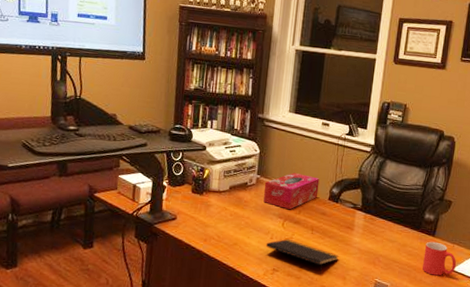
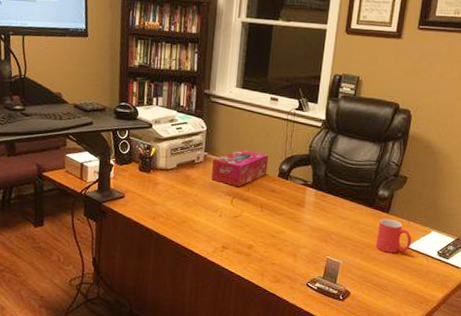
notepad: present [265,238,339,274] -> none [214,216,289,251]

